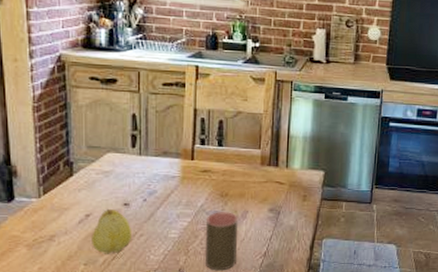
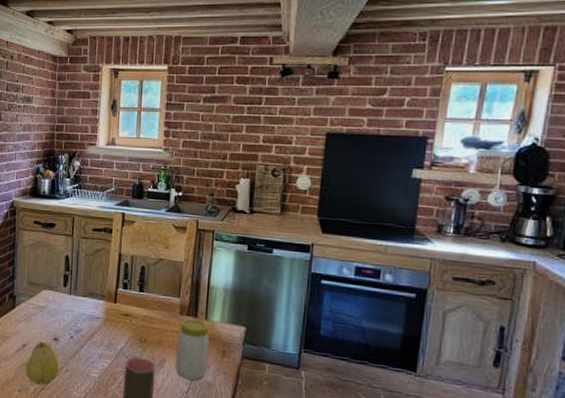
jar: none [258,169,291,226] -> present [175,319,210,380]

